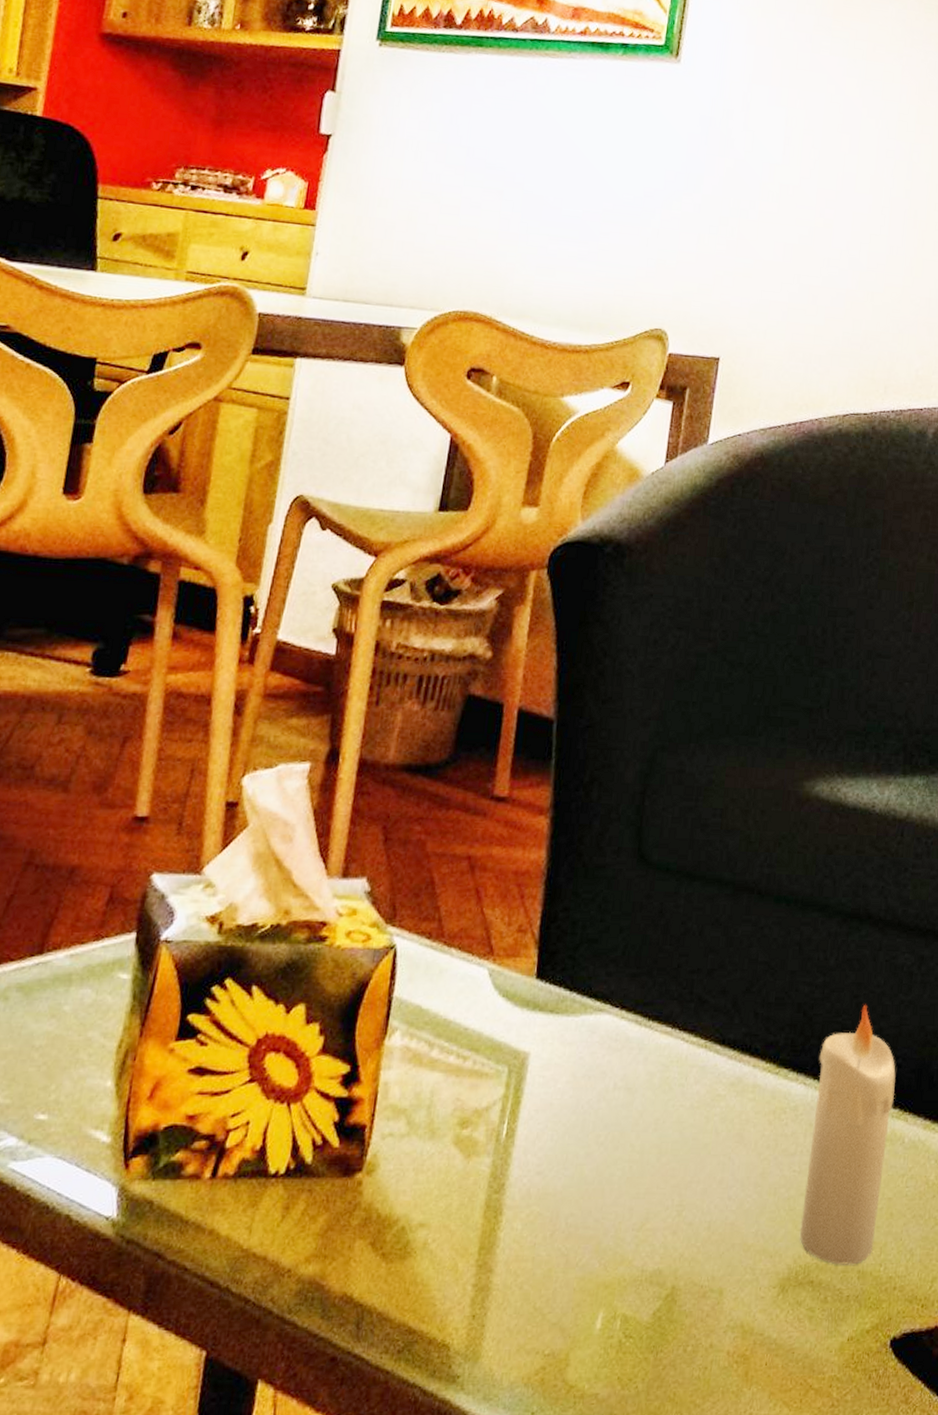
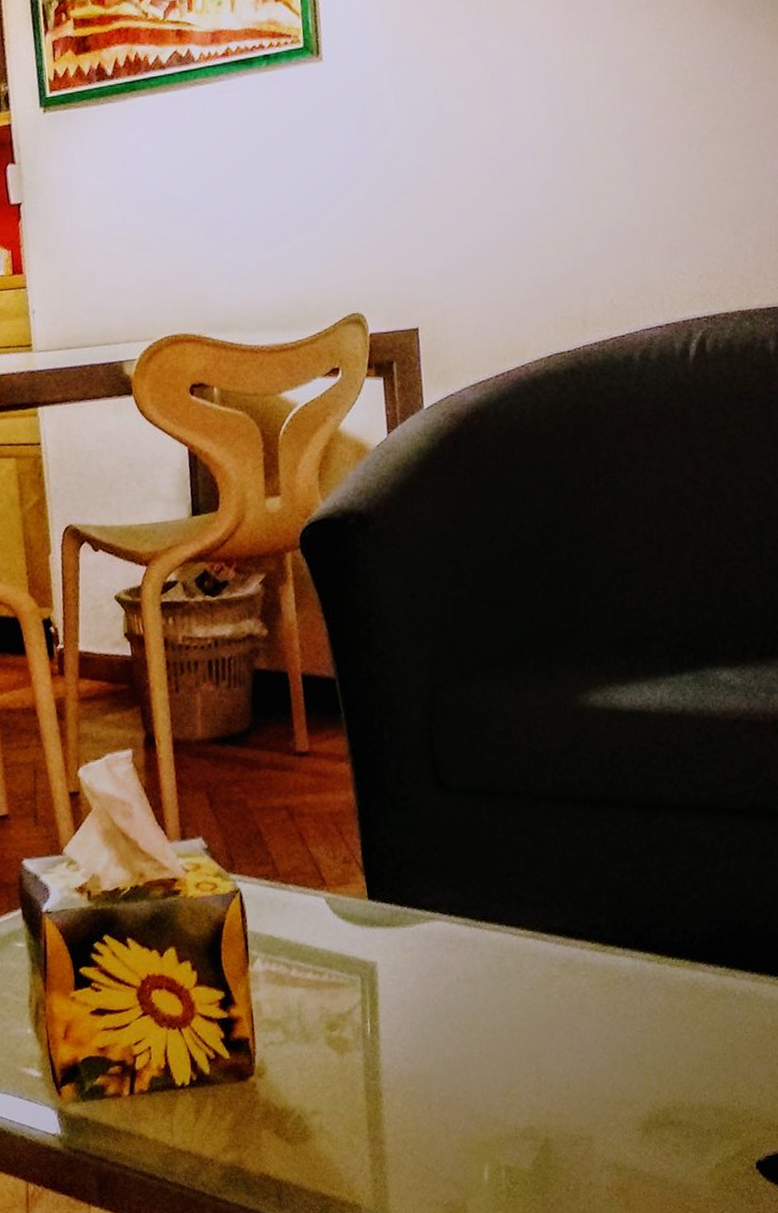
candle: present [799,1004,896,1265] -> none [640,881,724,1106]

